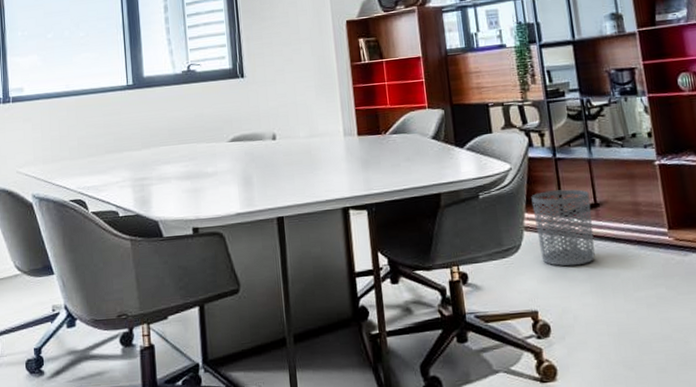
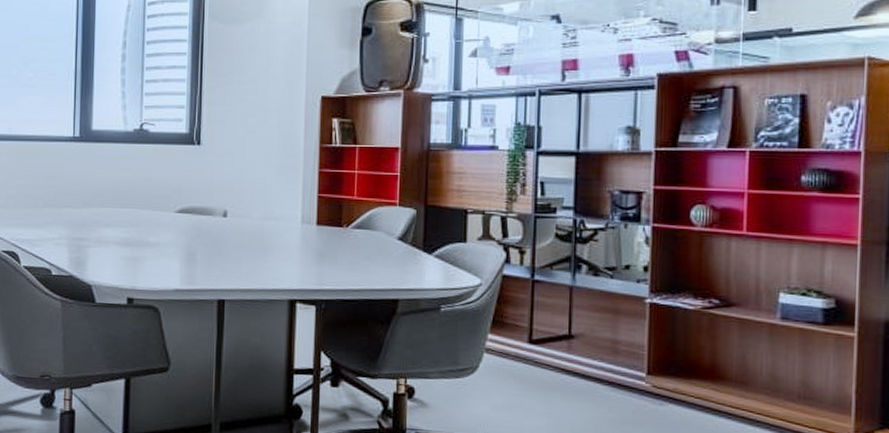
waste bin: present [531,189,595,267] -> none [498,313,564,398]

